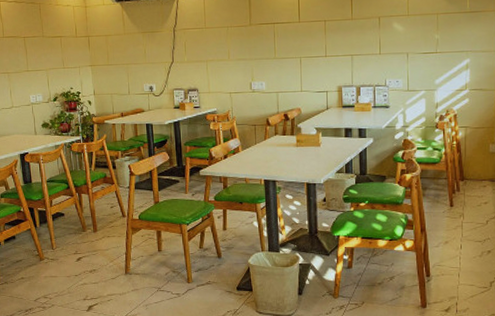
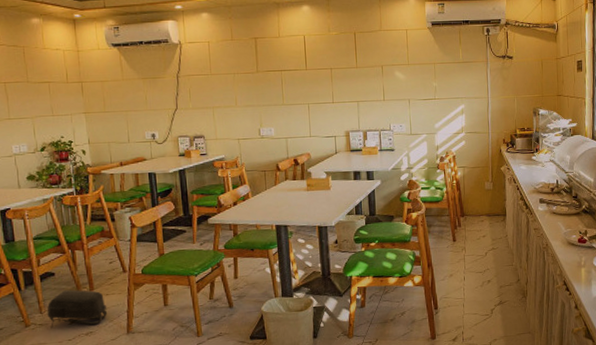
backpack: none [57,230,109,264] -> present [47,289,108,329]

